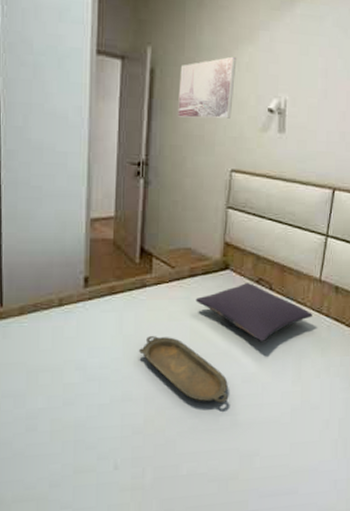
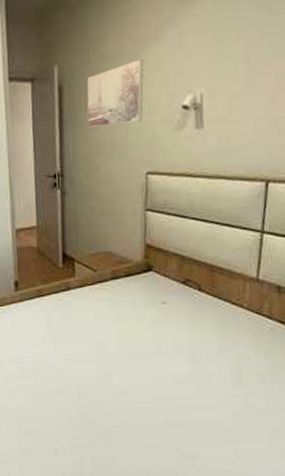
serving tray: present [139,336,229,404] -> none [69,335,162,403]
pillow: present [195,283,312,341] -> none [120,284,251,343]

